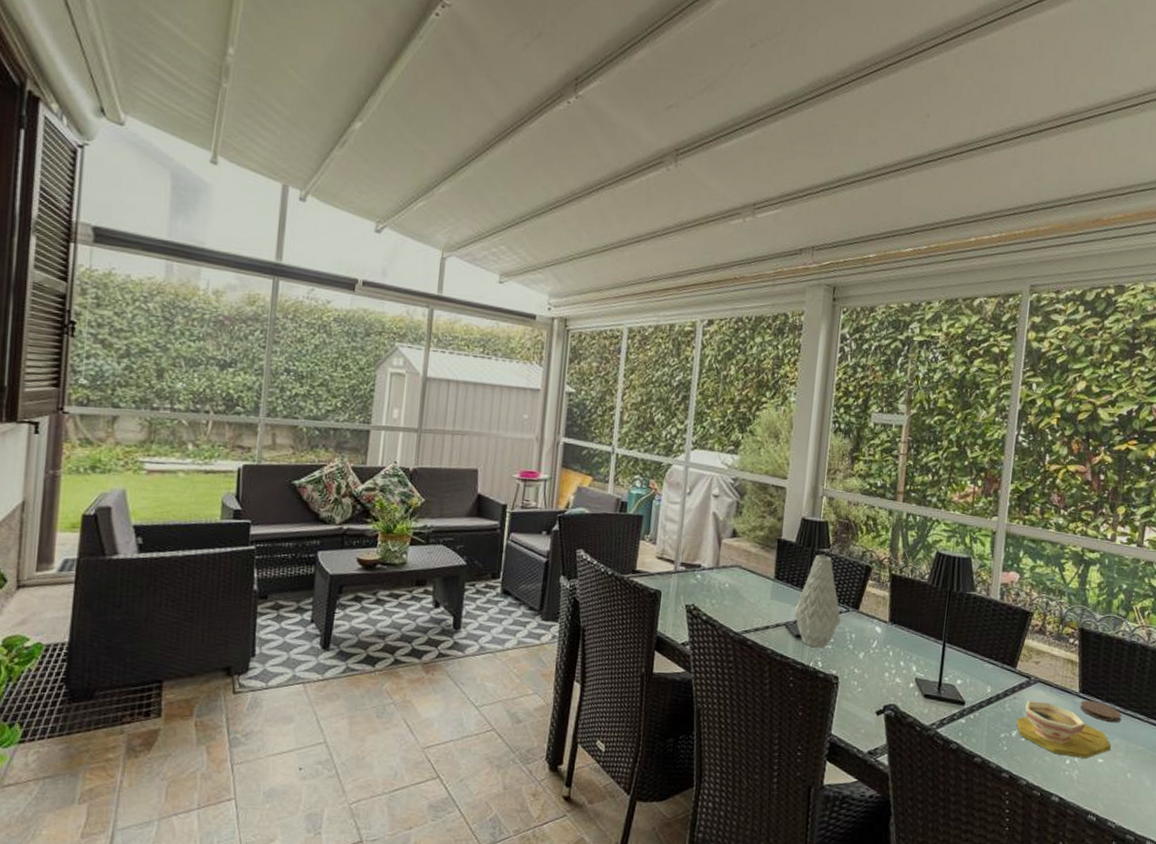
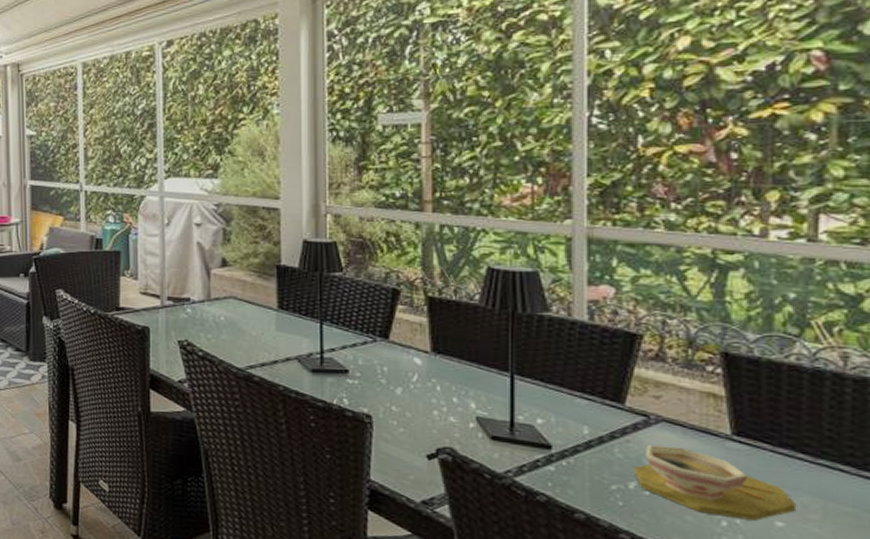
vase: present [795,554,841,648] -> none [308,279,367,384]
coaster: present [1080,700,1122,723] -> none [735,444,810,475]

